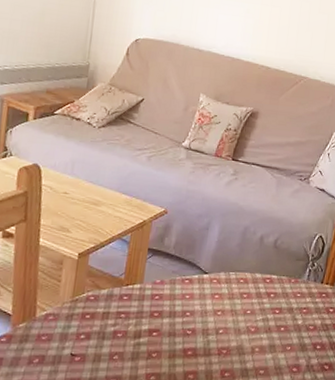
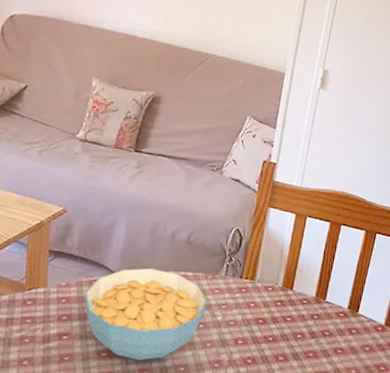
cereal bowl: none [176,269,290,361] -> present [84,269,208,361]

